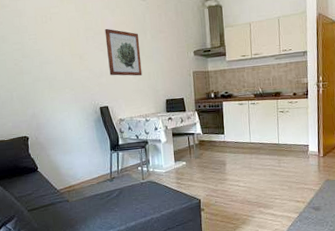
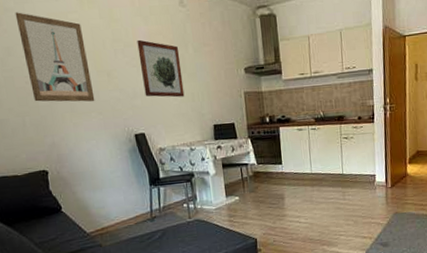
wall art: none [9,8,69,80] -> present [15,12,95,102]

